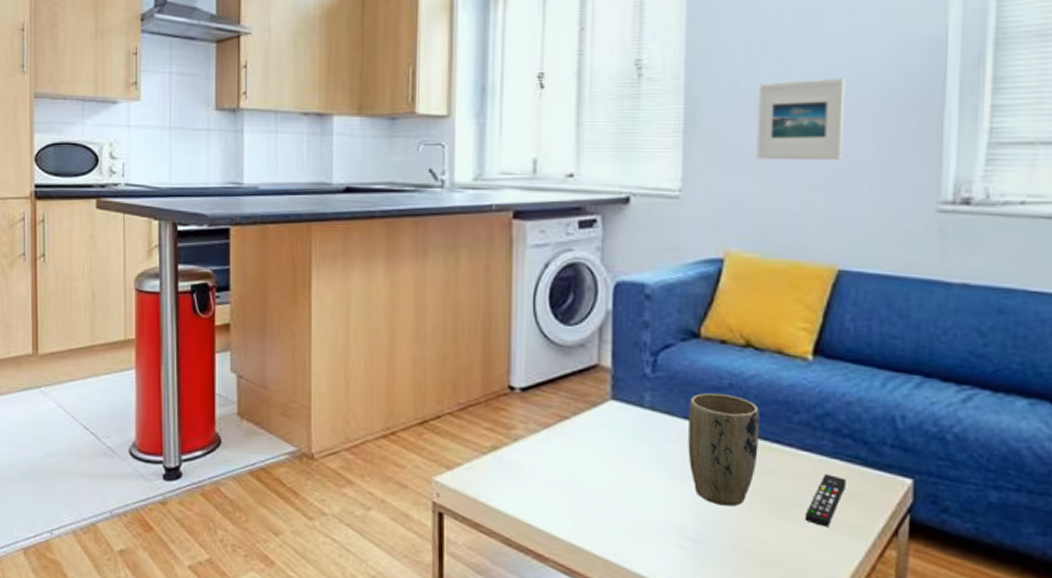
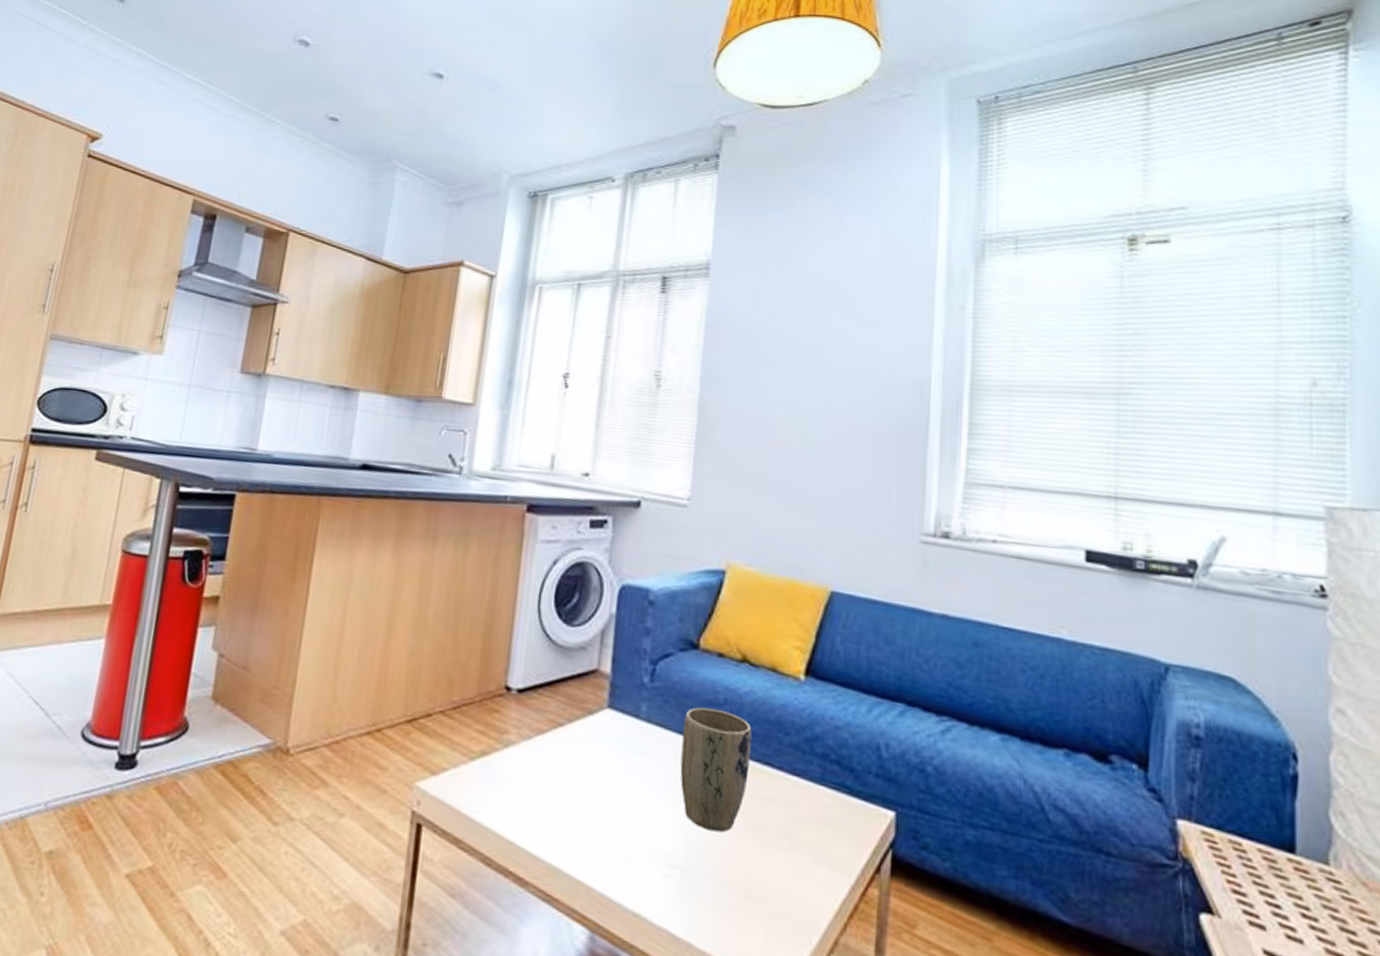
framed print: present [756,78,846,161] -> none [760,406,843,485]
remote control: present [804,474,846,527] -> none [791,802,832,860]

